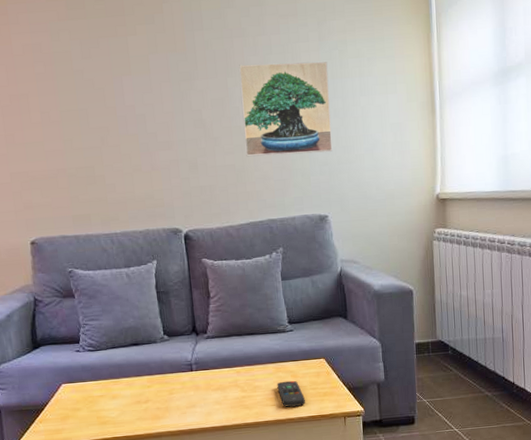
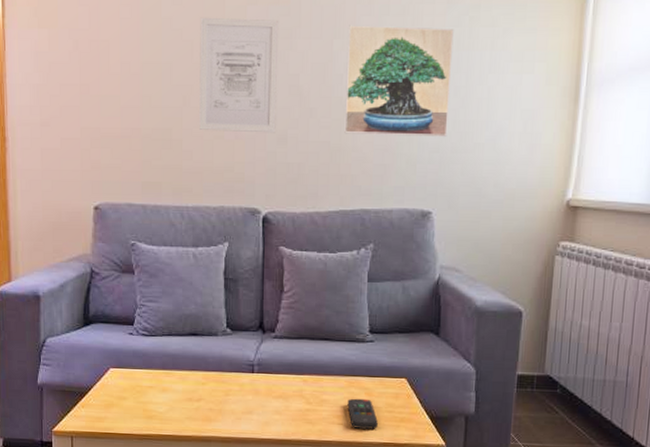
wall art: none [108,65,187,166] -> present [199,17,279,133]

